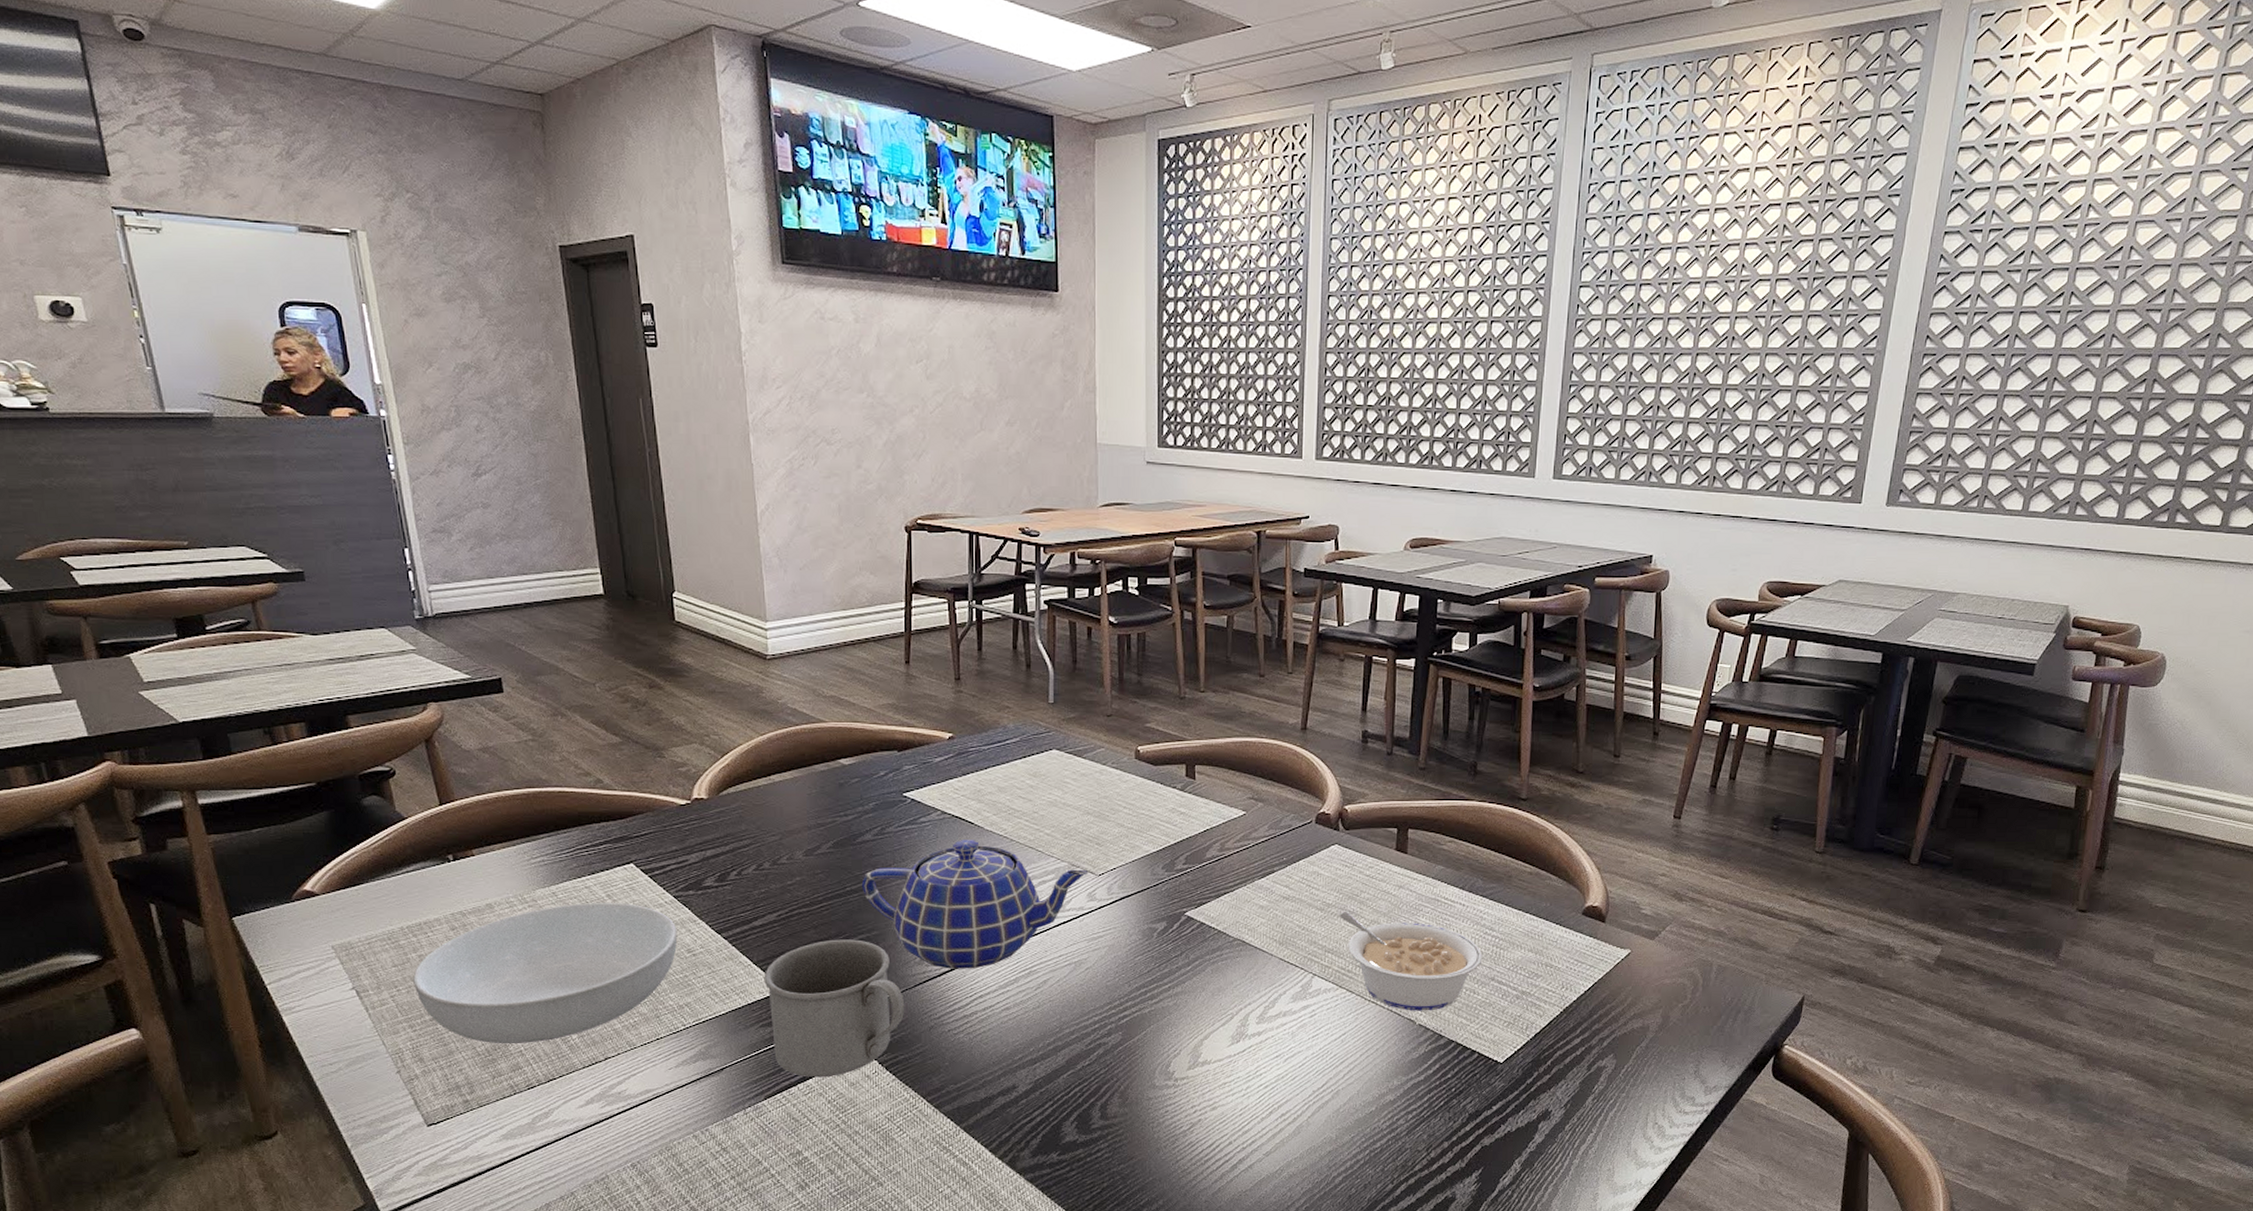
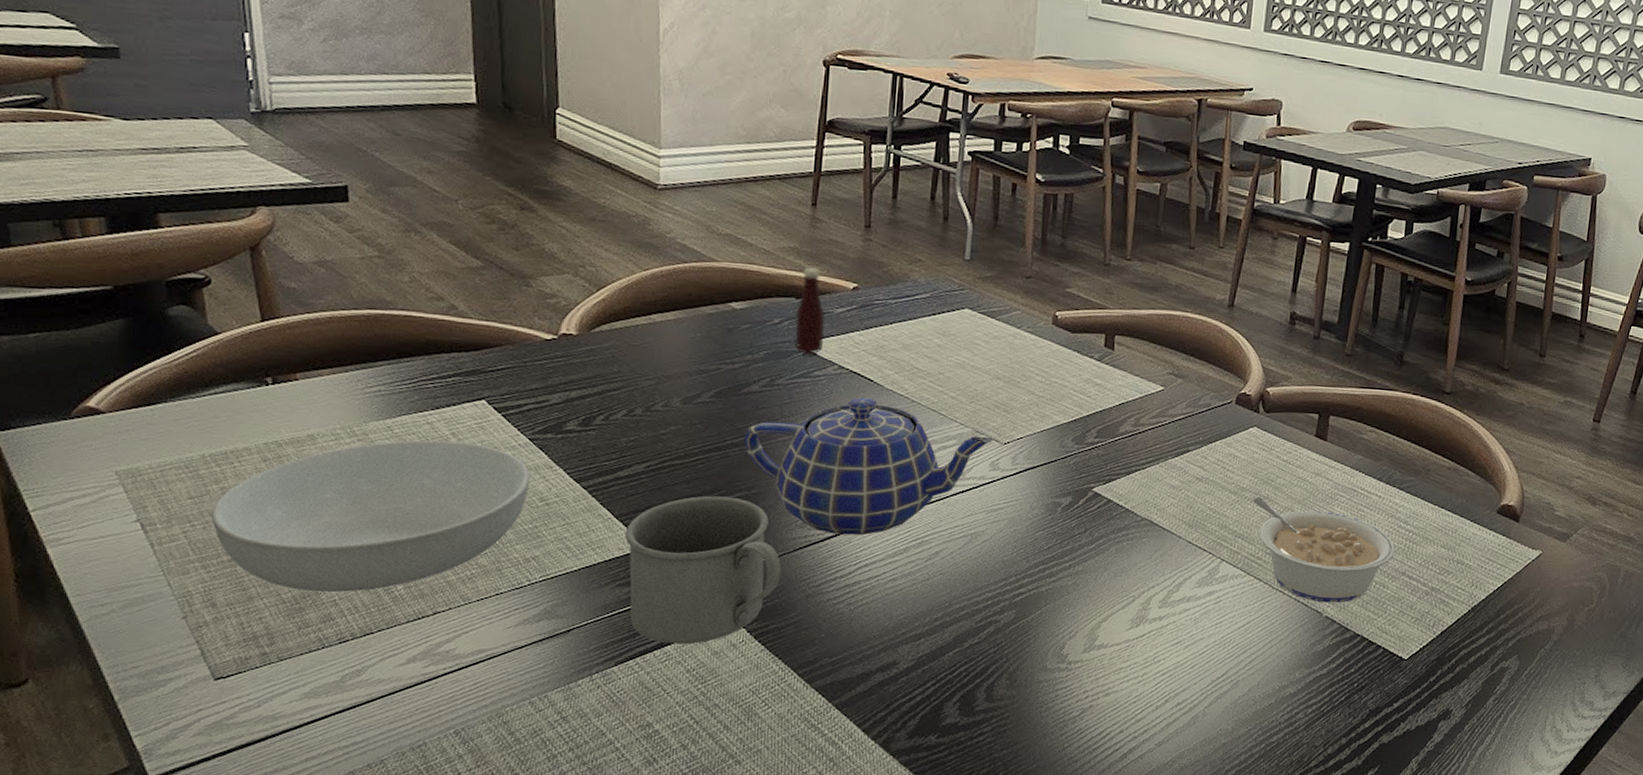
tabasco sauce: none [899,721,927,803] -> present [795,267,826,355]

